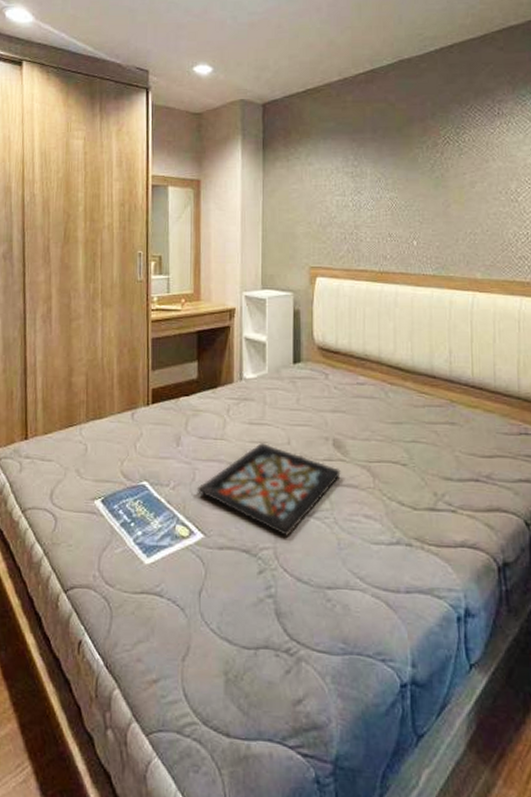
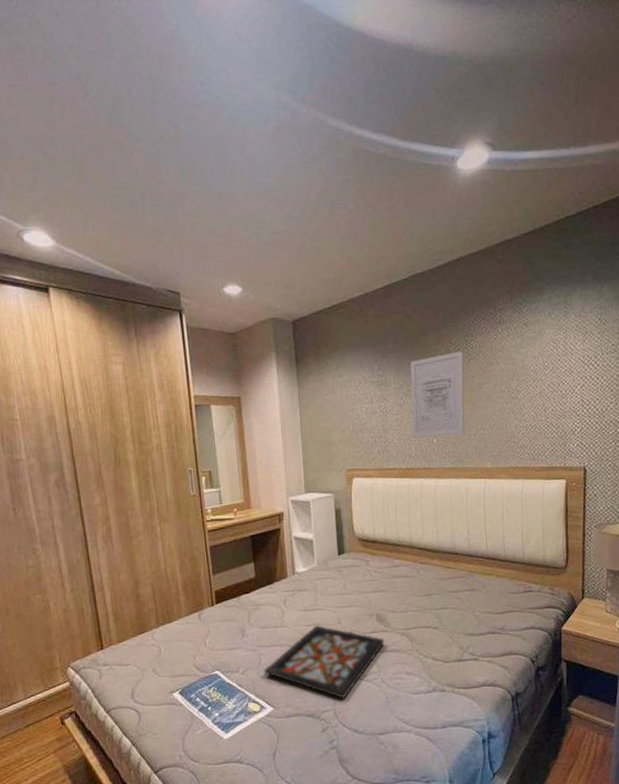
wall art: none [388,144,454,239] -> present [410,350,465,438]

